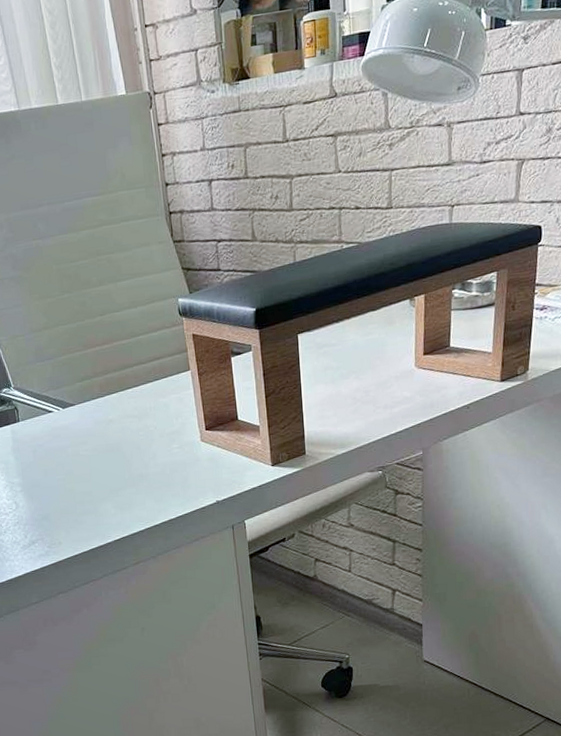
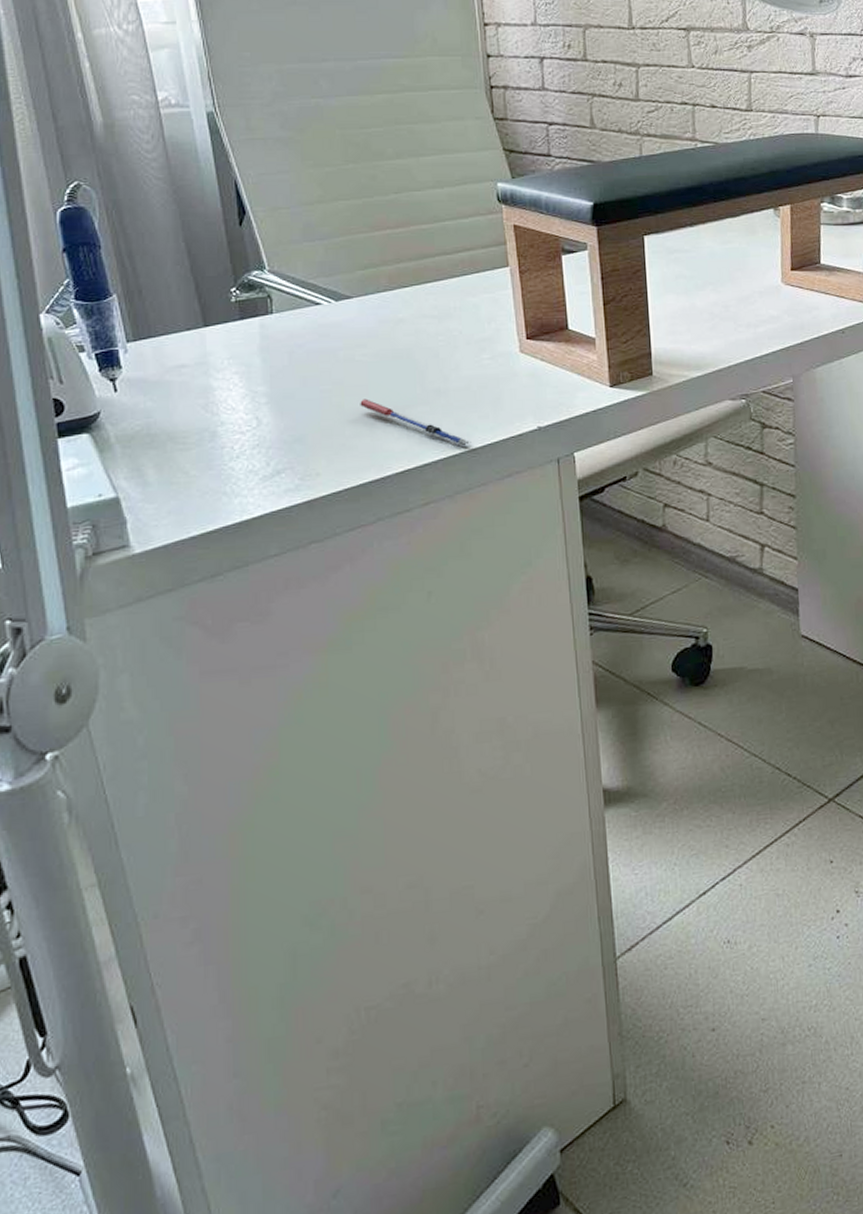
pen: none [85,484,167,519] -> present [360,399,471,447]

